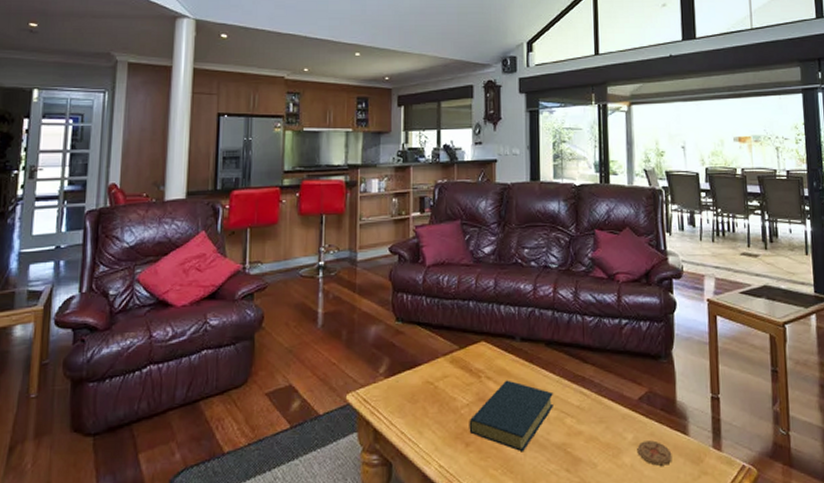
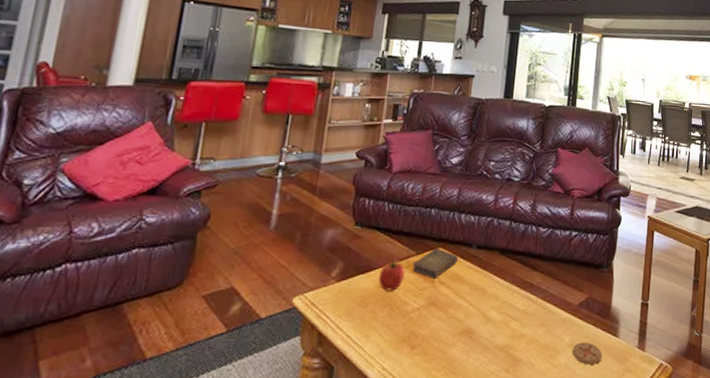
apple: none [424,356,450,387] -> present [378,261,405,291]
book: none [457,341,503,374] -> present [412,248,459,279]
hardback book: present [469,380,554,452] -> none [416,285,503,354]

